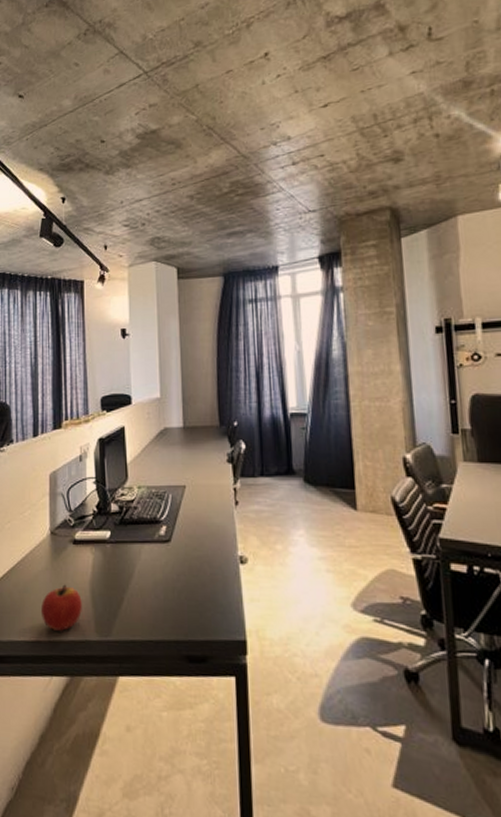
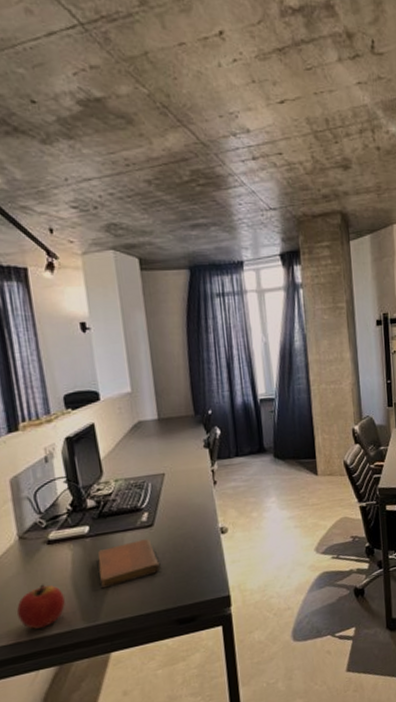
notebook: none [115,555,173,602] -> present [97,539,160,589]

